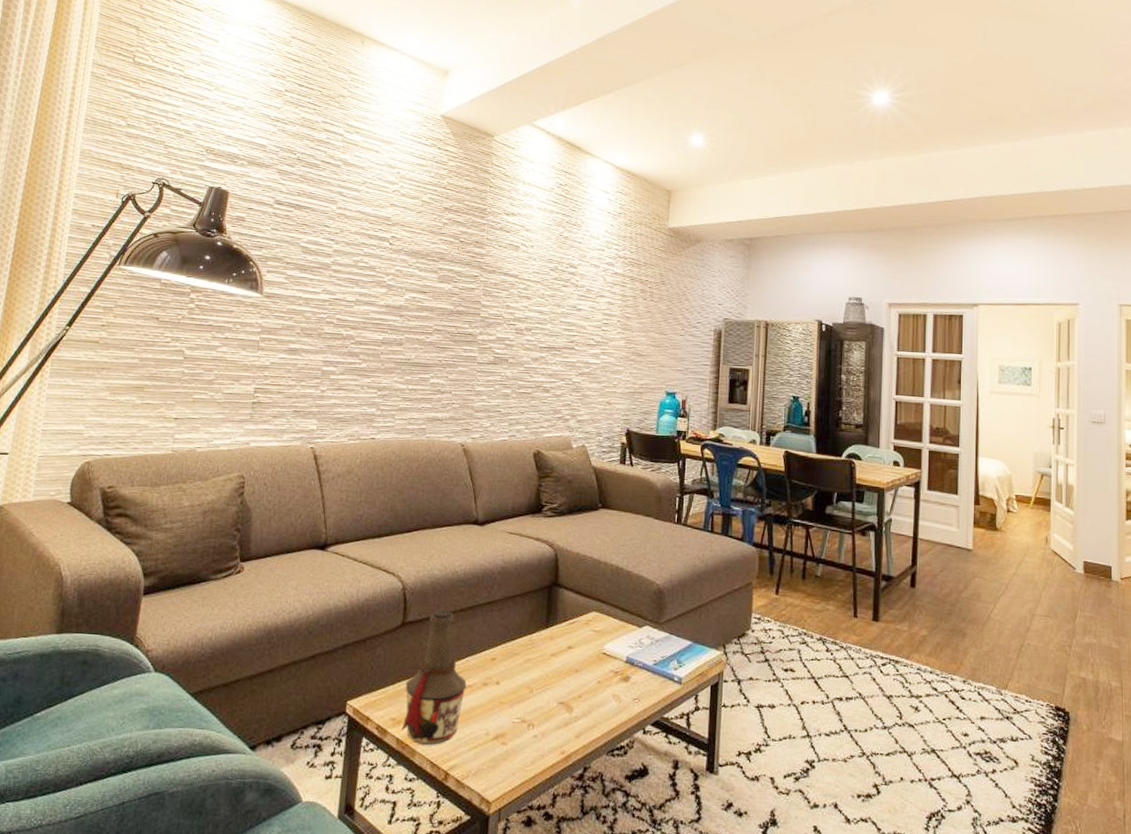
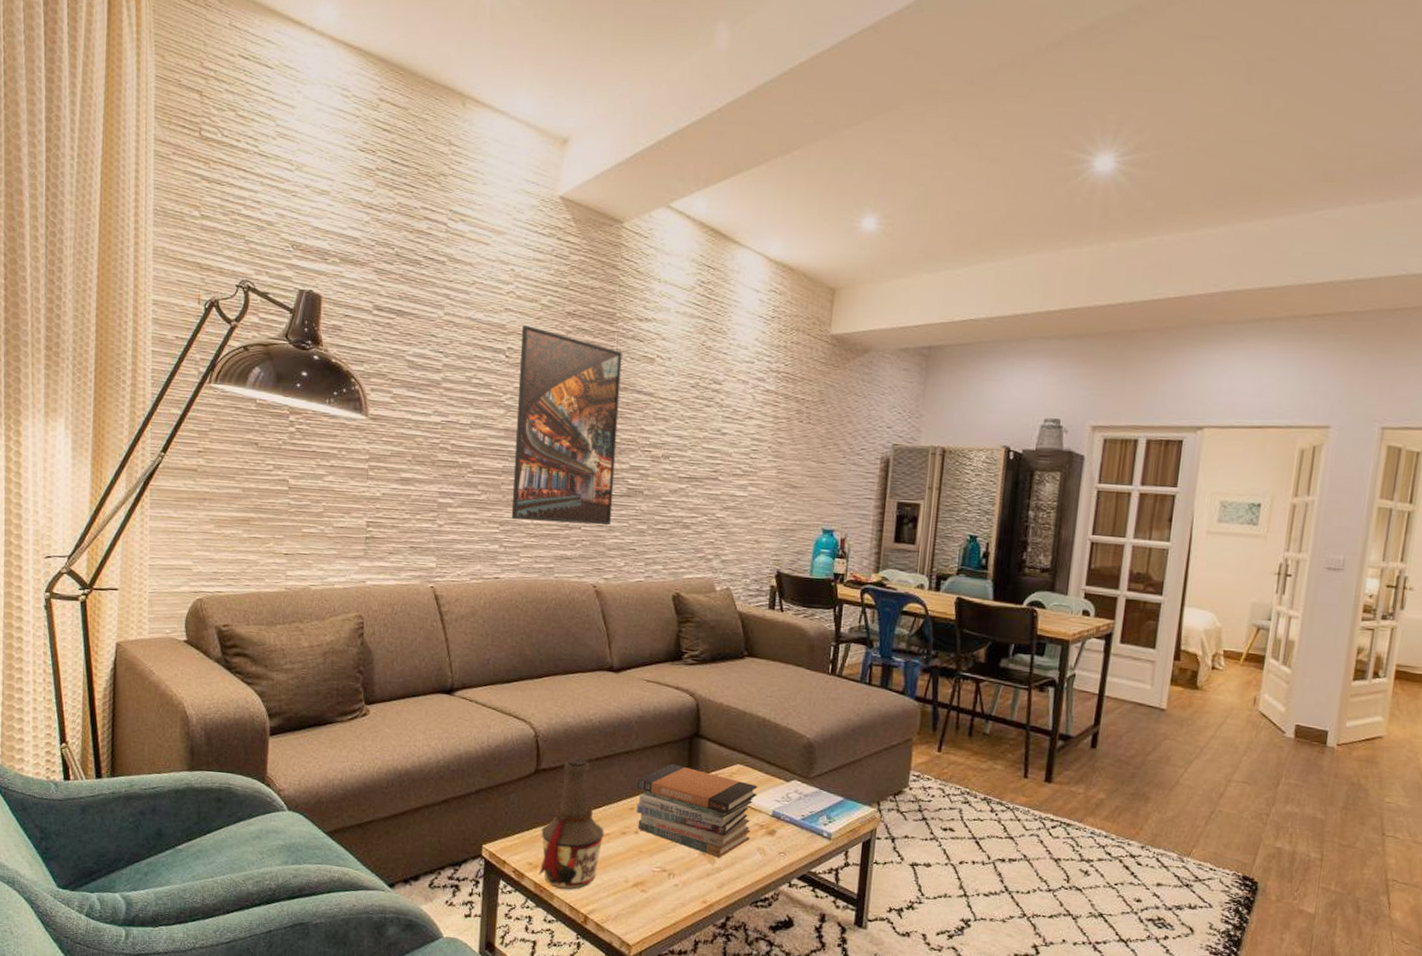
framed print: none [388,218,492,390] -> present [511,325,622,526]
book stack: none [497,613,613,706] -> present [636,764,758,858]

